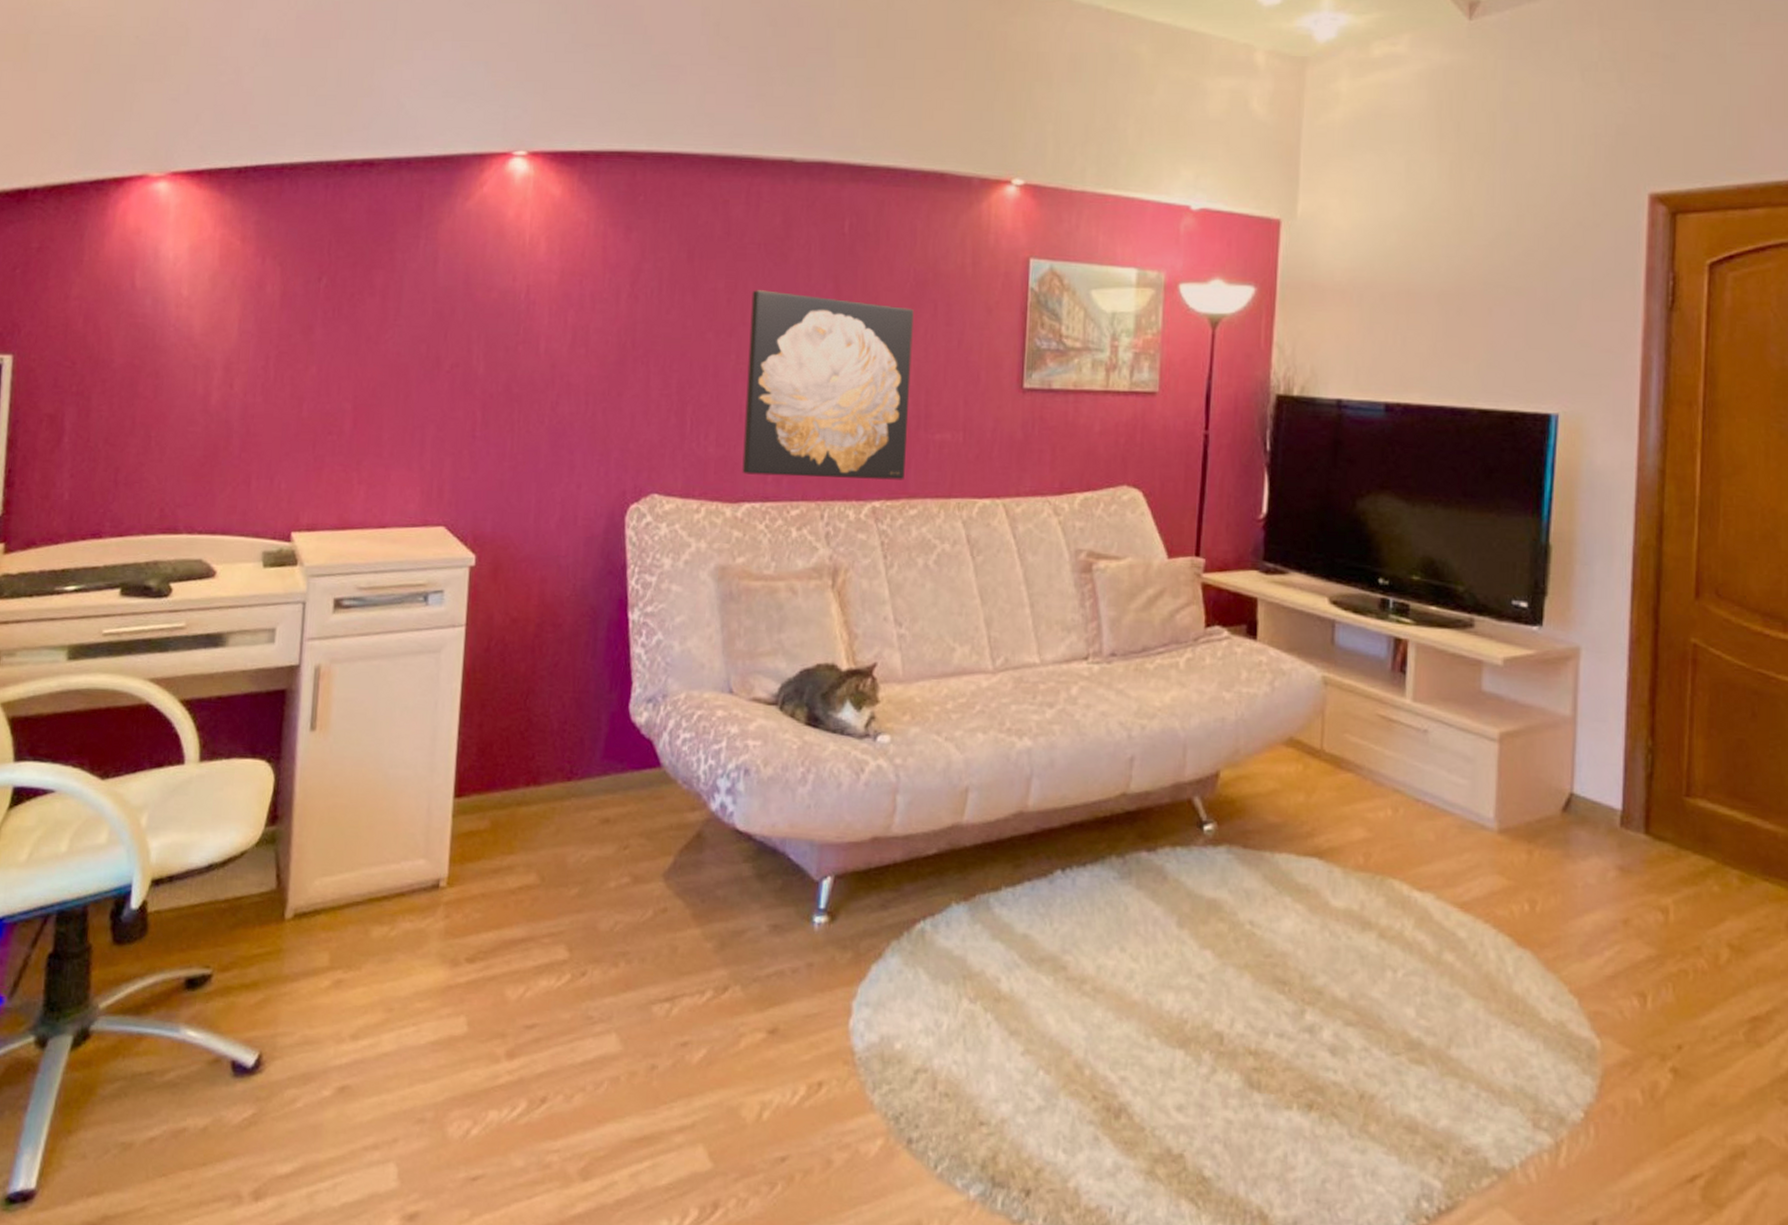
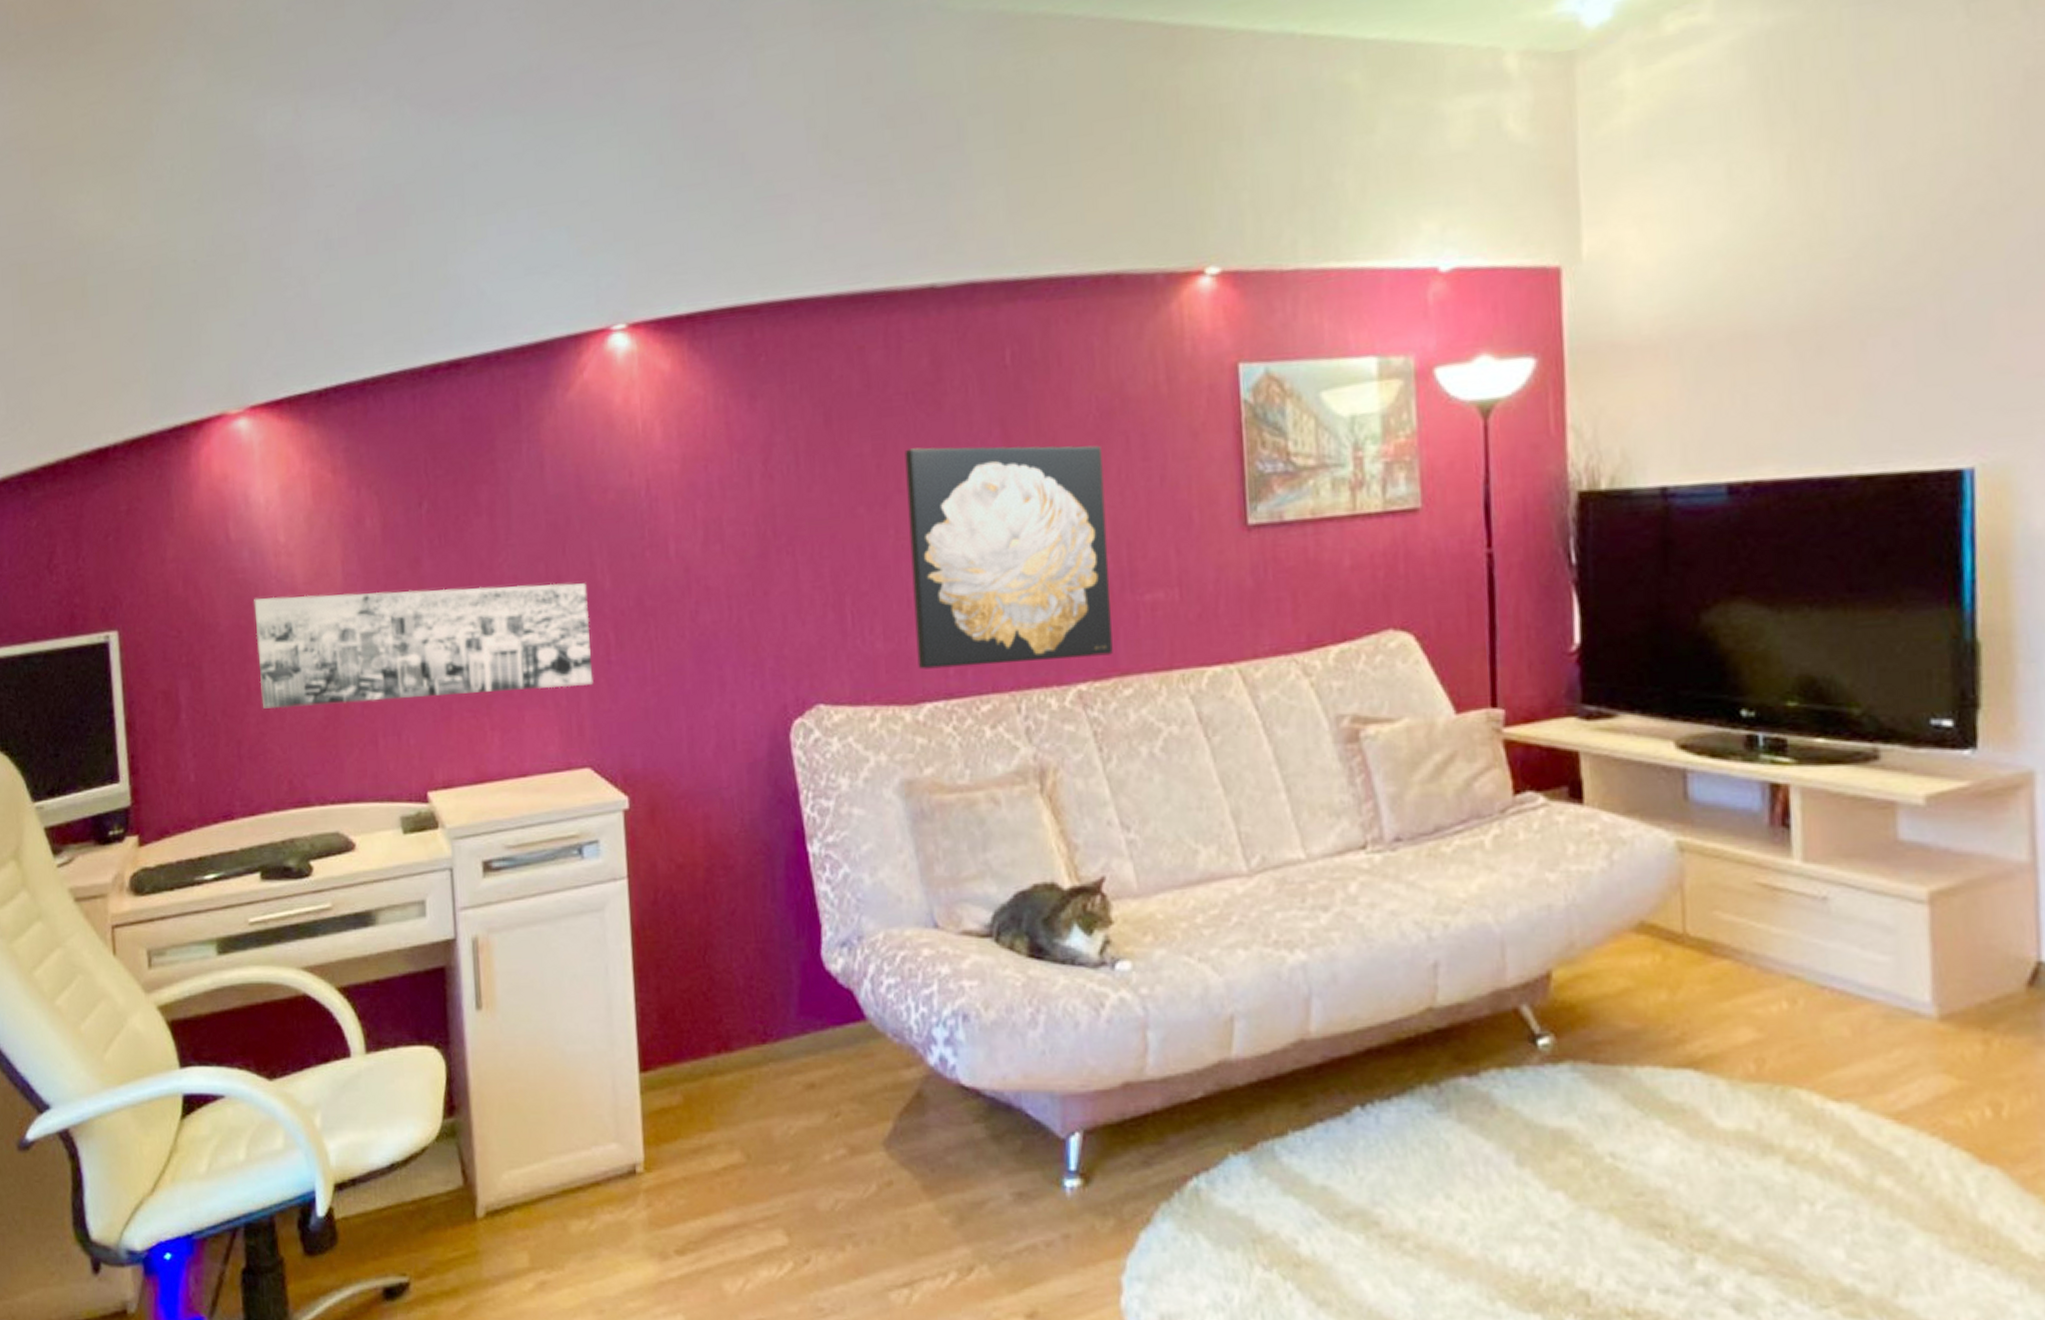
wall art: none [144,342,462,455] -> present [254,583,594,709]

